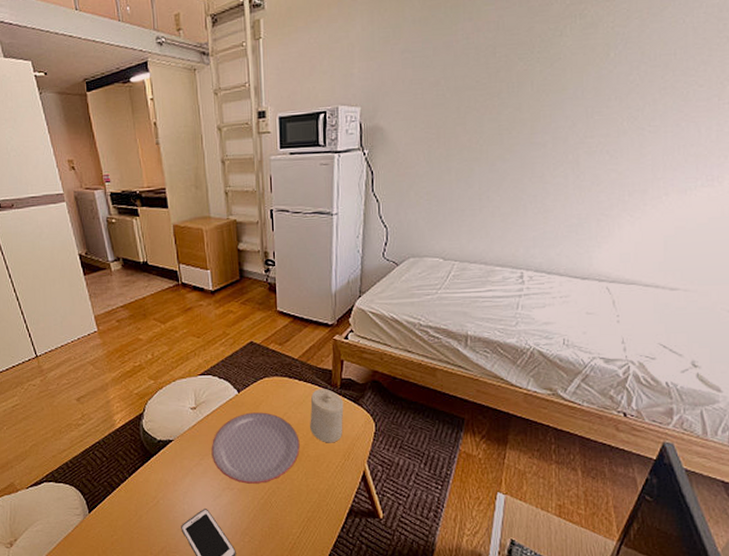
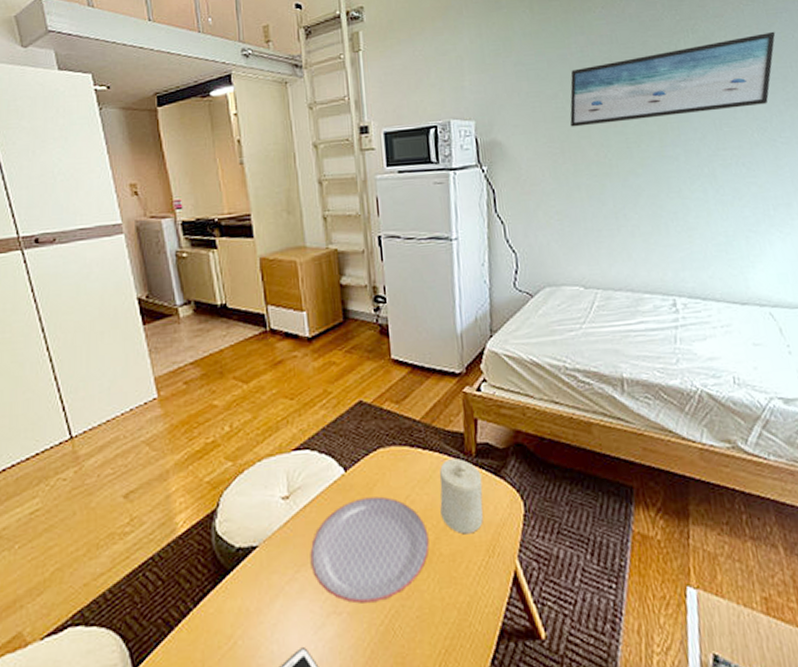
wall art: none [447,16,666,114] -> present [569,31,776,127]

